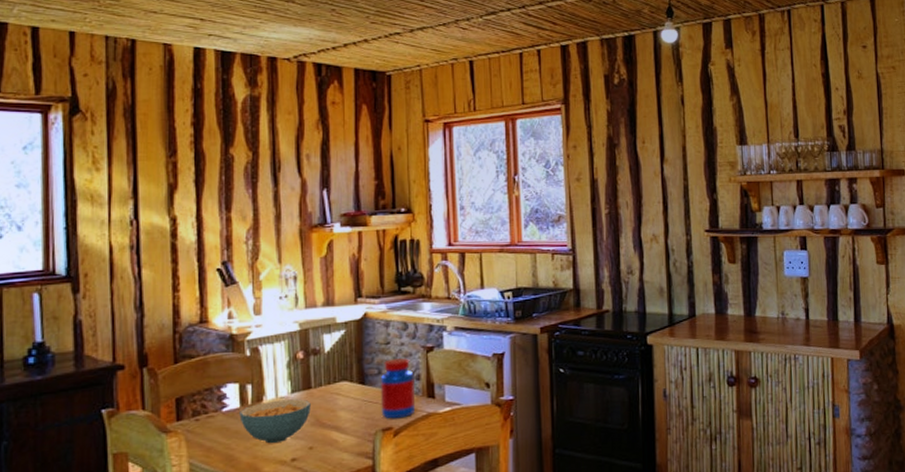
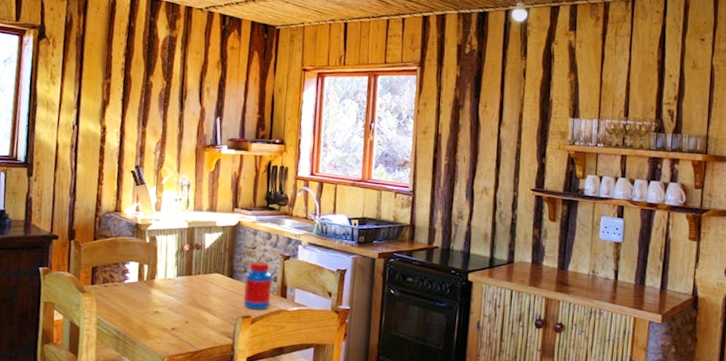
cereal bowl: present [239,399,311,444] -> none [136,280,190,314]

